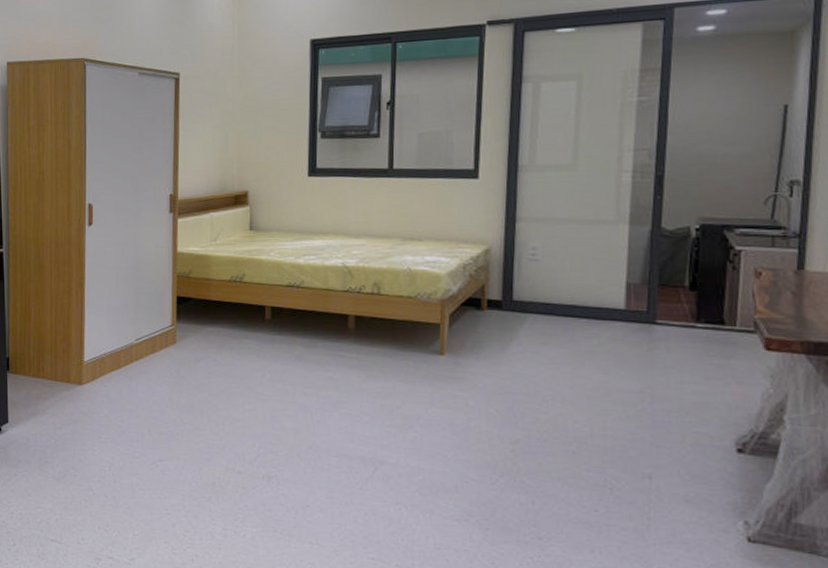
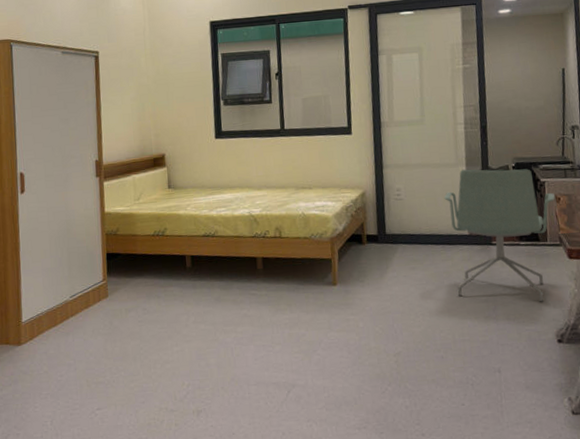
office chair: none [595,228,754,400] -> present [444,169,555,302]

